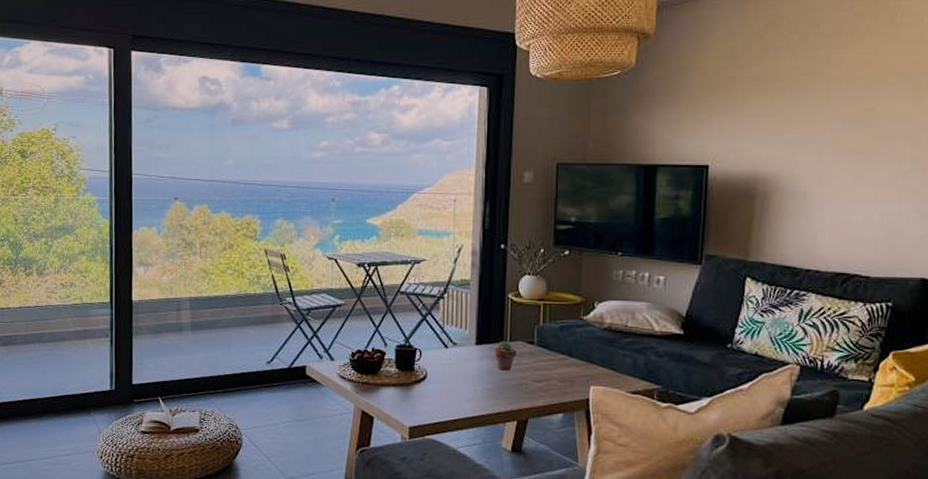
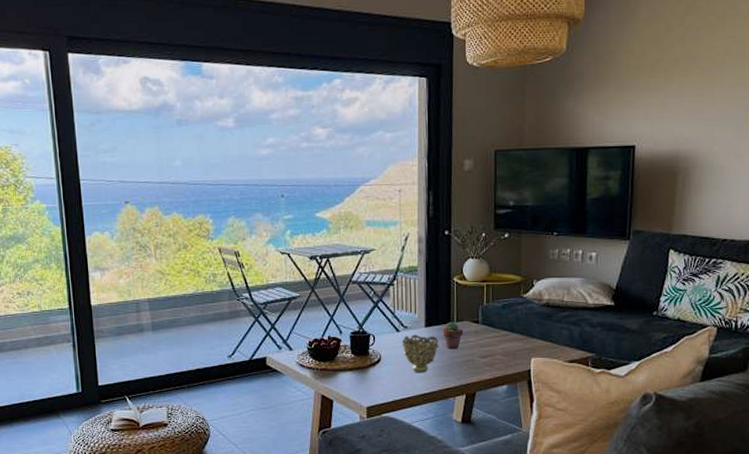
decorative bowl: none [450,352,490,394] -> present [402,334,439,373]

